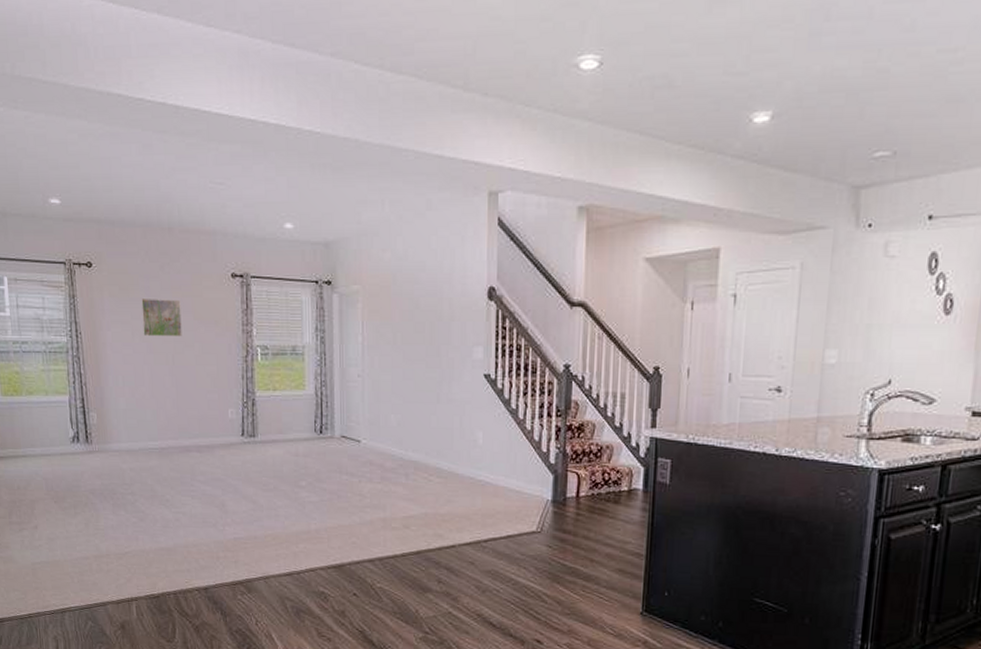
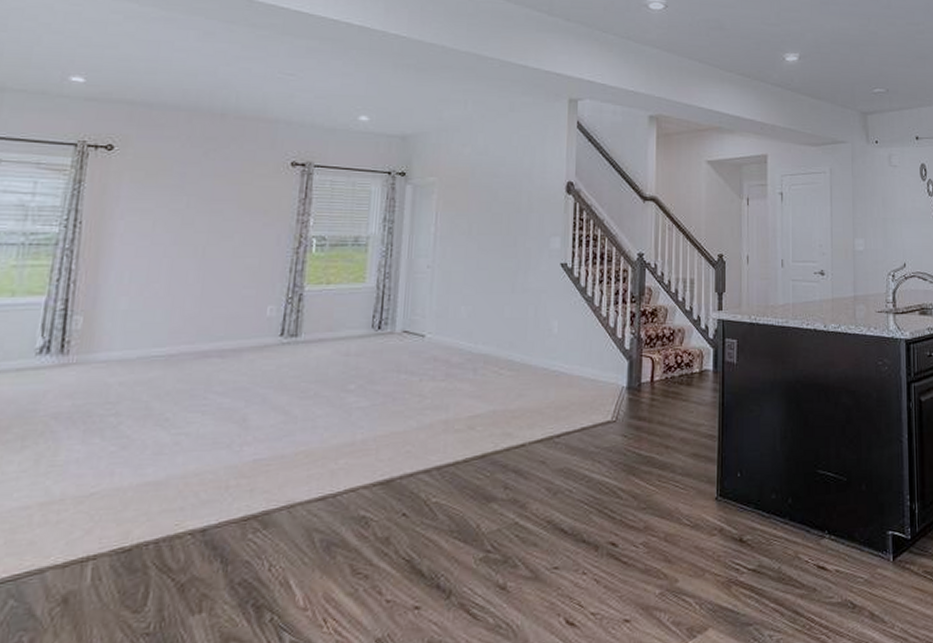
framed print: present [141,299,182,337] -> none [168,186,224,228]

